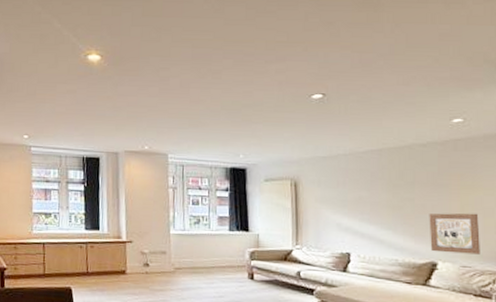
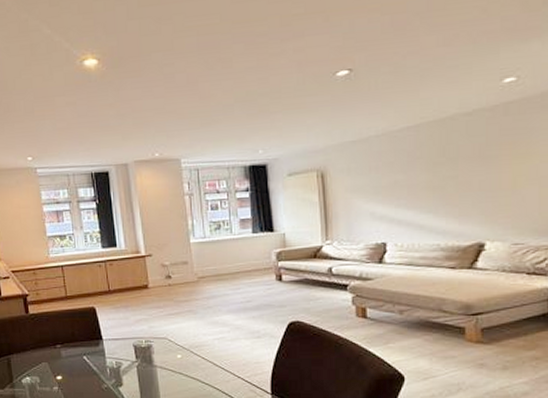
wall art: present [429,213,480,255] -> none [475,184,535,232]

